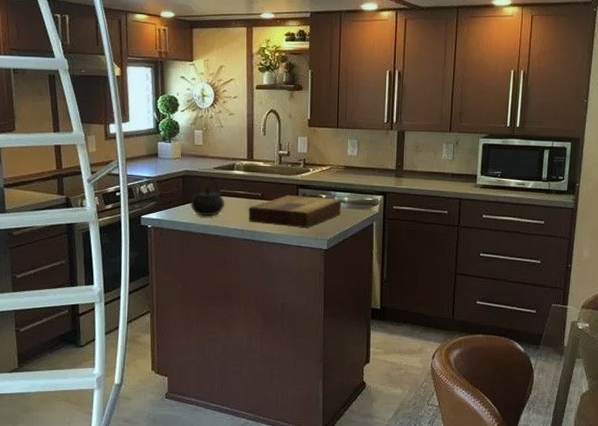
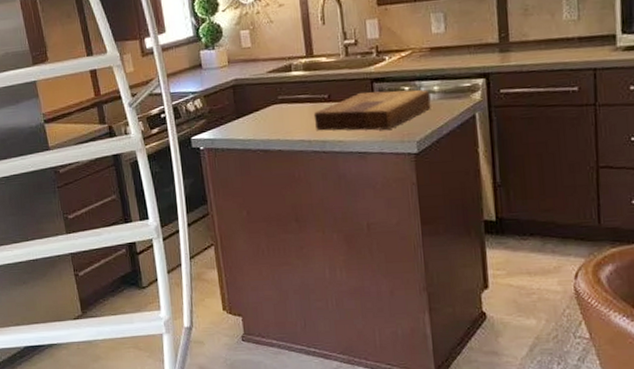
kettle: present [190,175,225,216] -> none [244,80,286,130]

